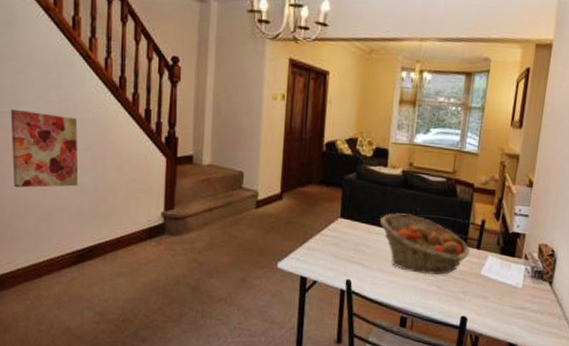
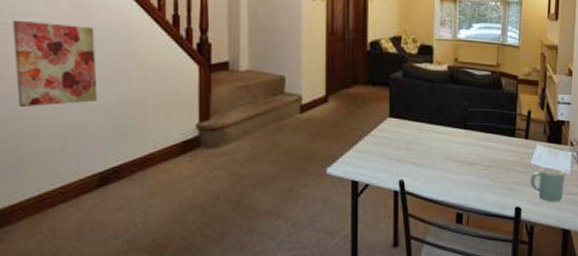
fruit basket: present [380,213,470,275] -> none [429,109,519,169]
mug: none [478,280,516,315] -> present [530,168,565,202]

